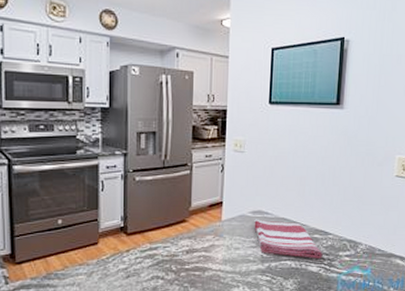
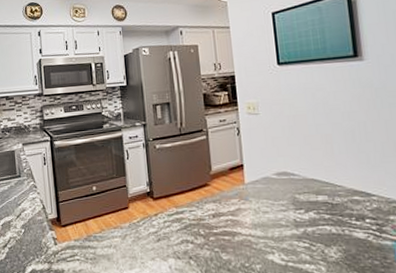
dish towel: present [254,219,323,259] -> none [280,181,369,223]

